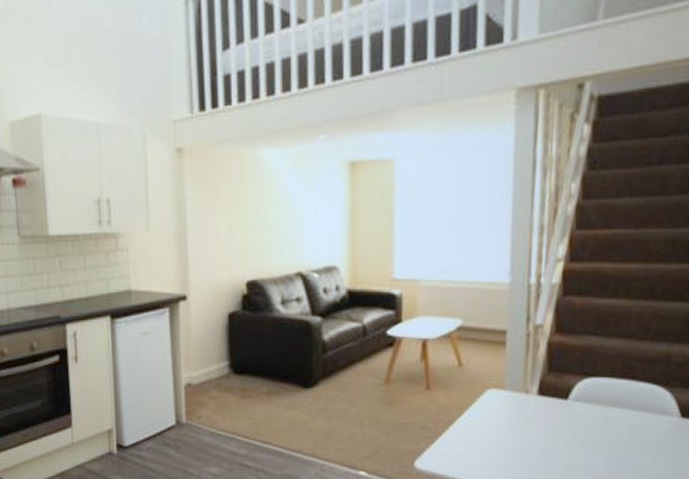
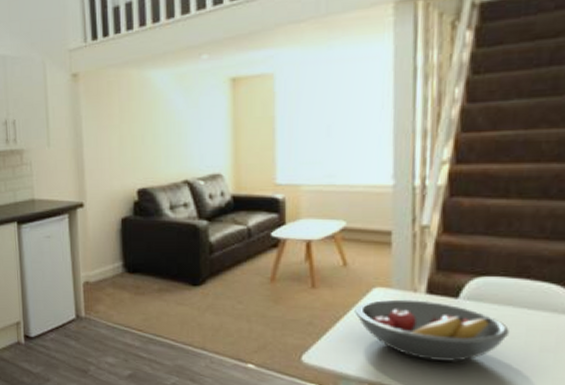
fruit bowl: none [468,401,615,465] -> present [355,299,510,363]

